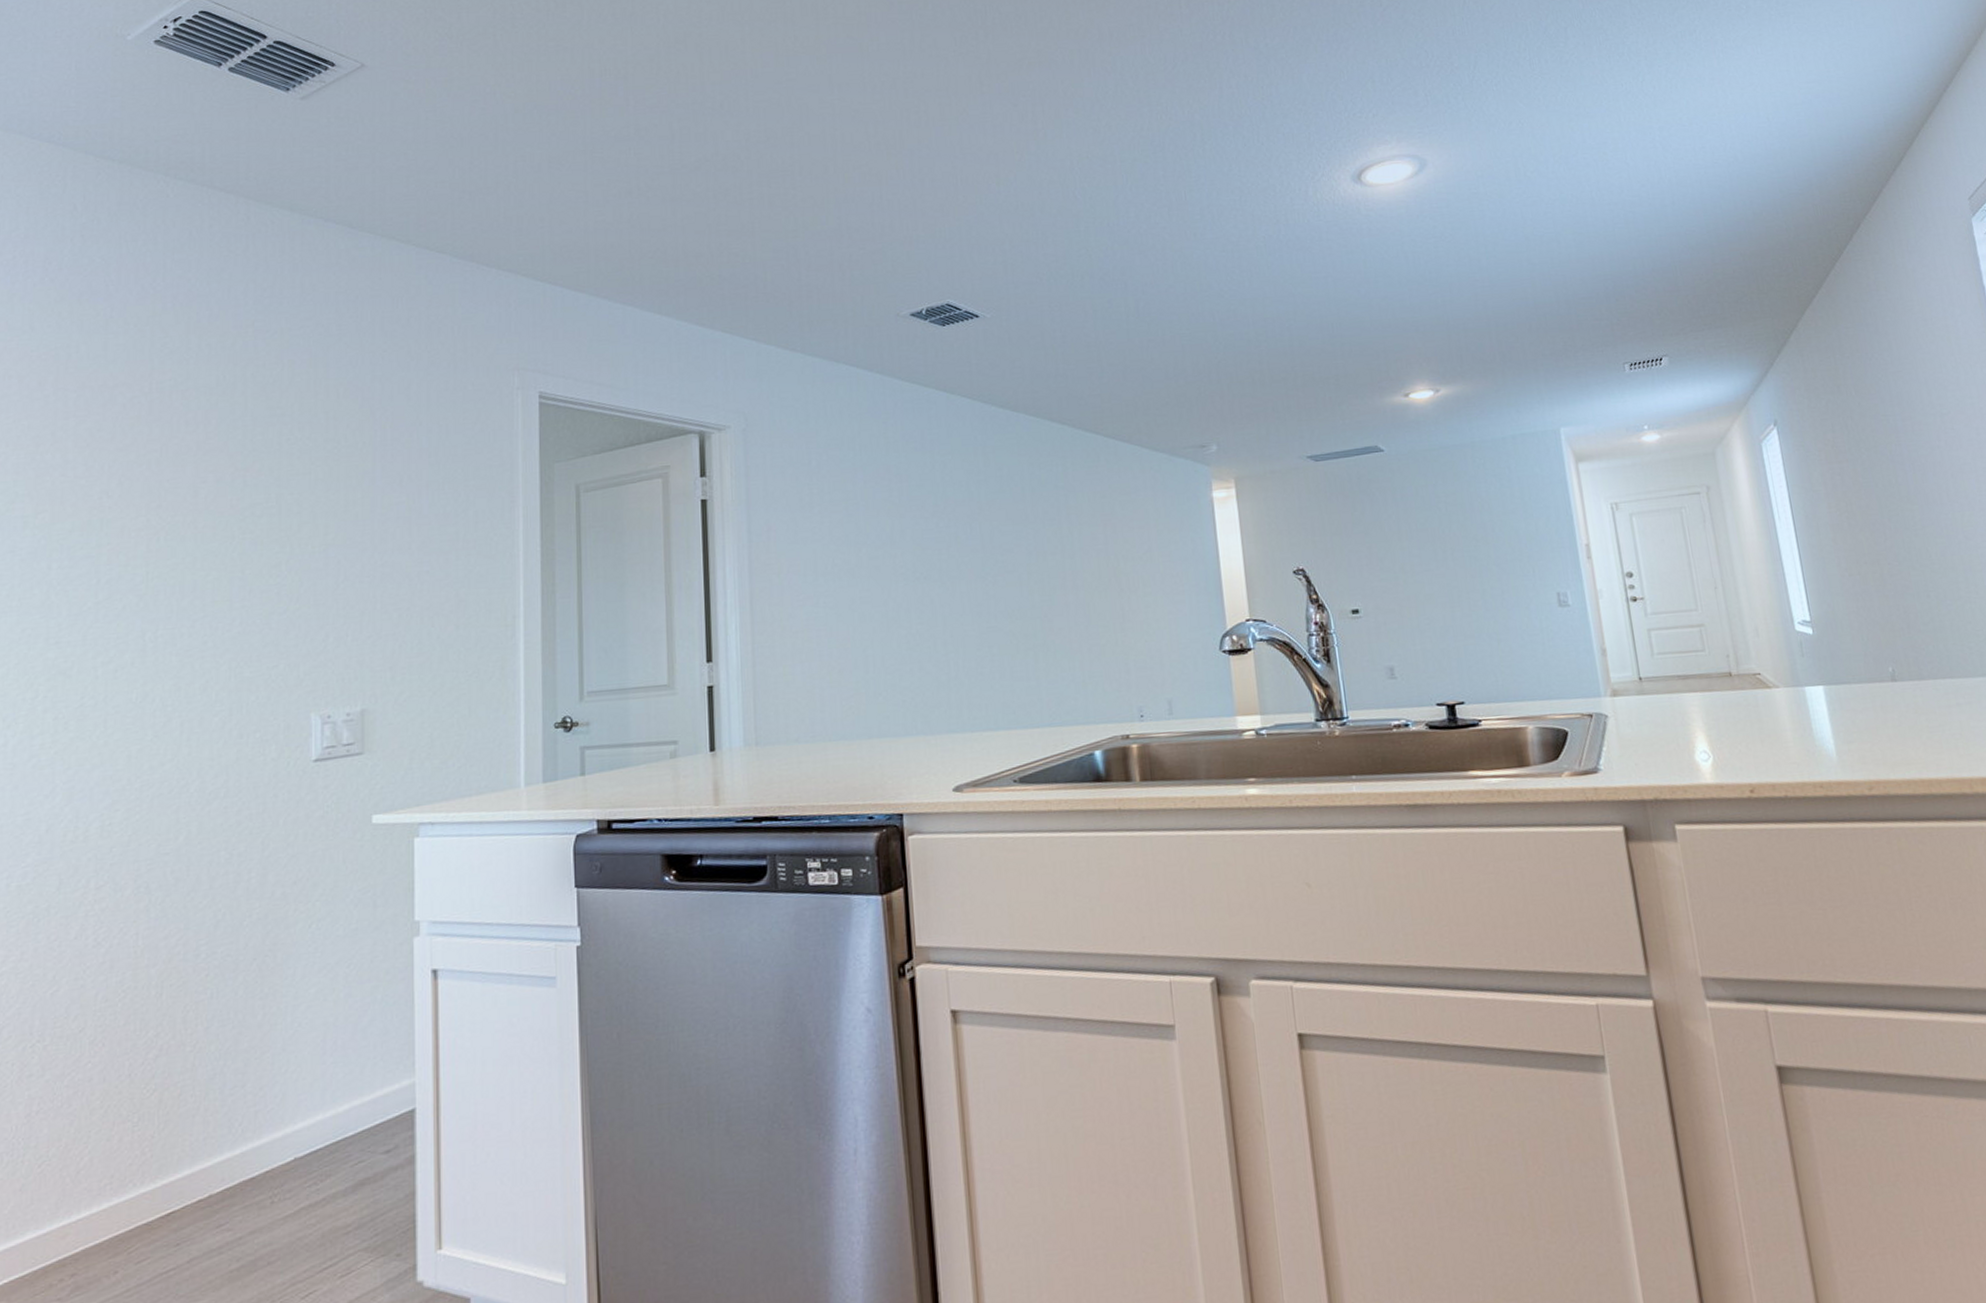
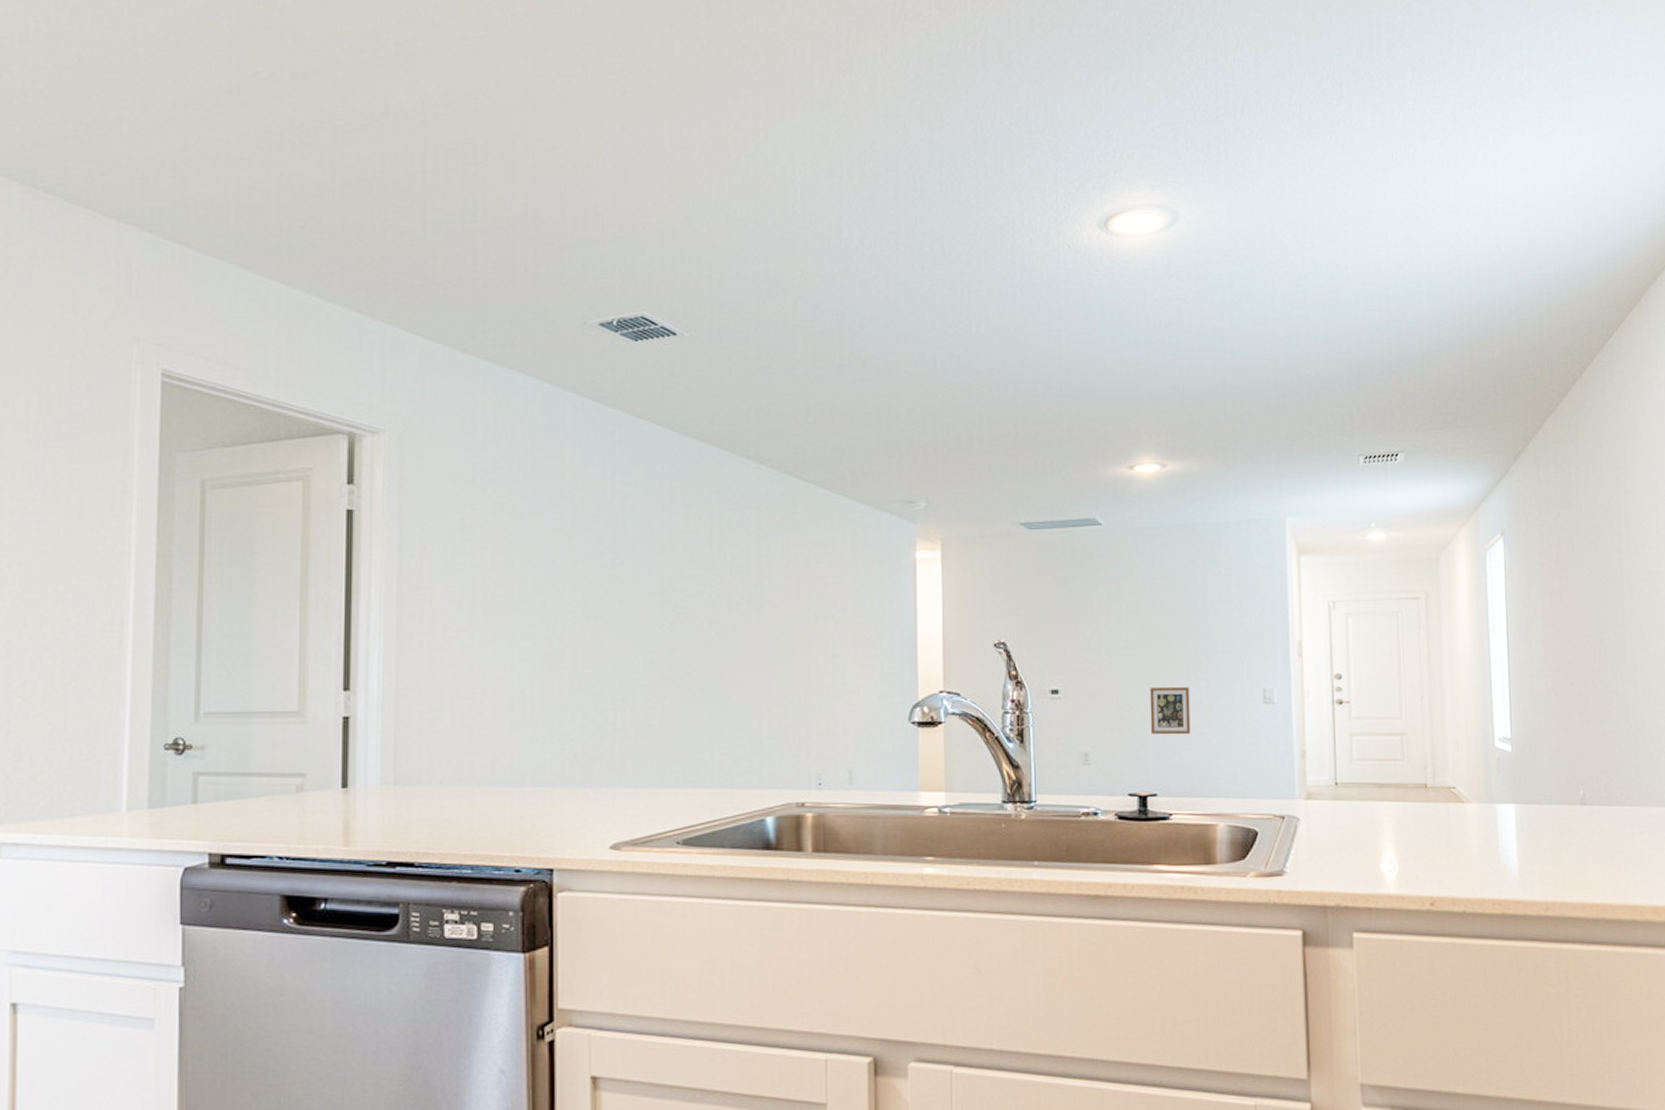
picture frame: none [1446,597,1491,645] -> present [1149,687,1191,735]

